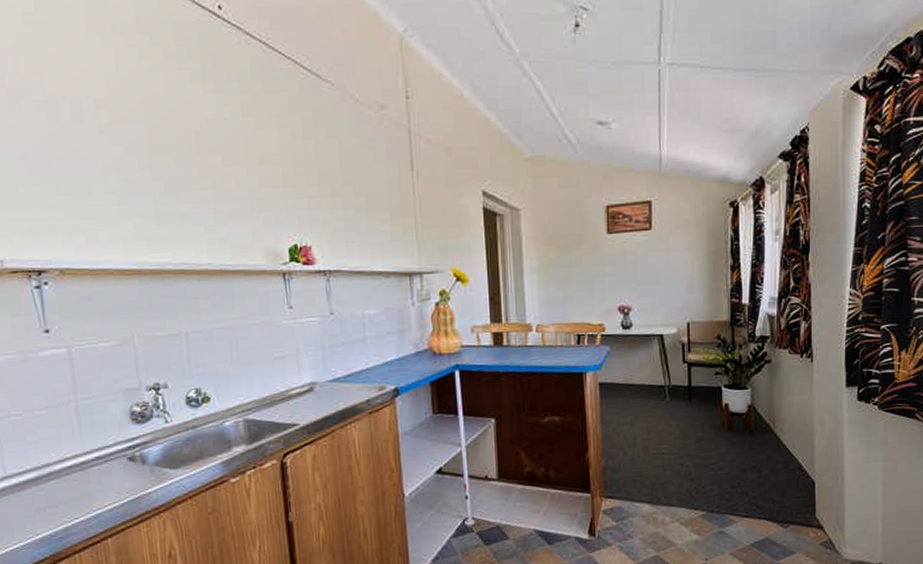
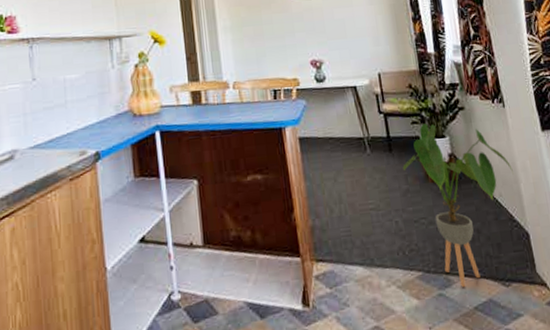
house plant: none [700,375,810,527] -> present [402,123,513,288]

